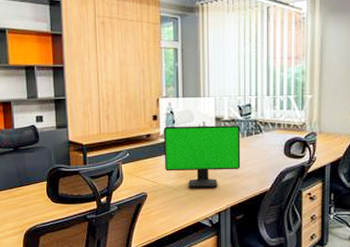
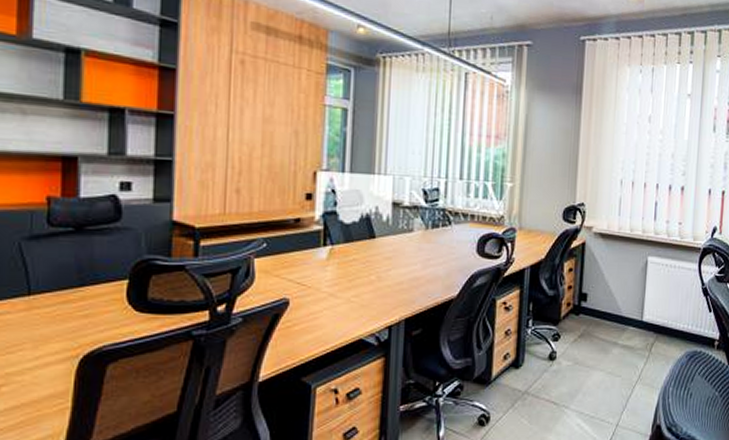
computer monitor: present [163,125,241,188] -> none [318,209,425,294]

